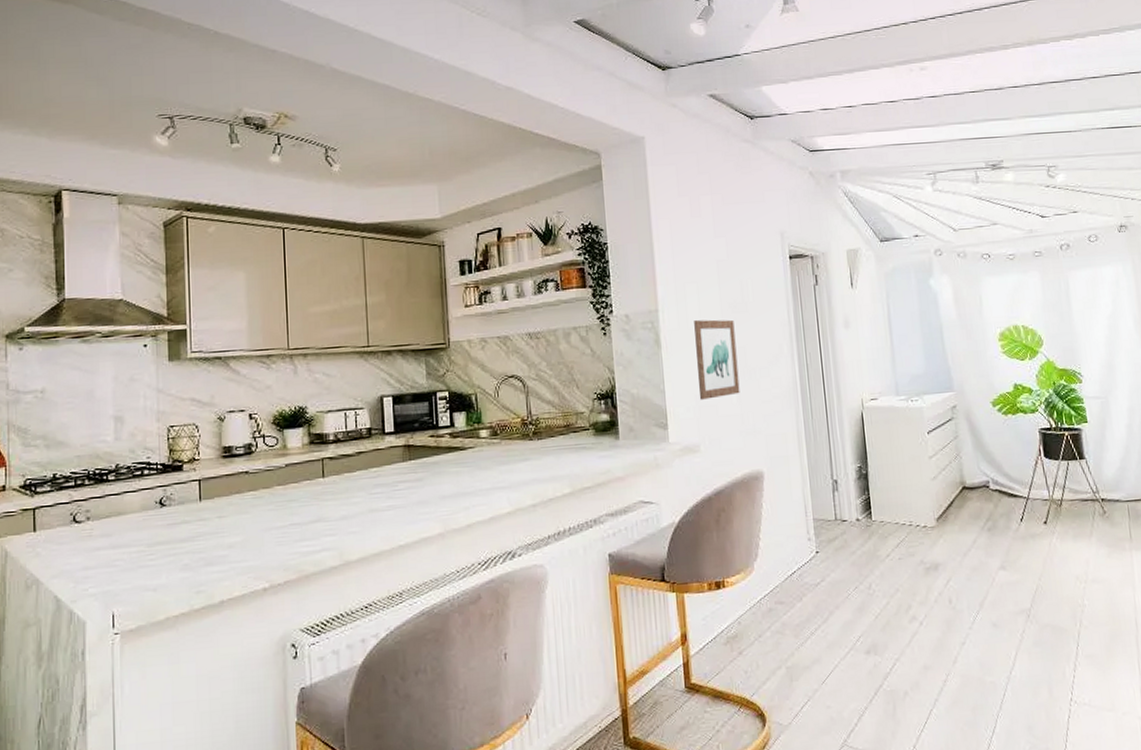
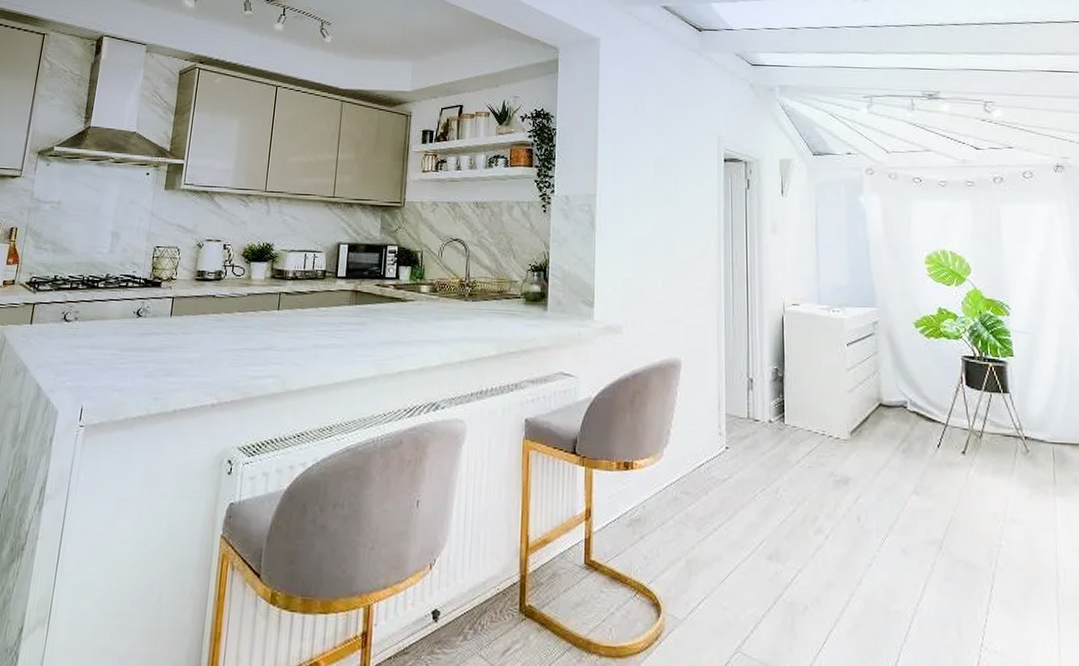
wall art: present [694,319,740,400] -> none [626,209,666,284]

